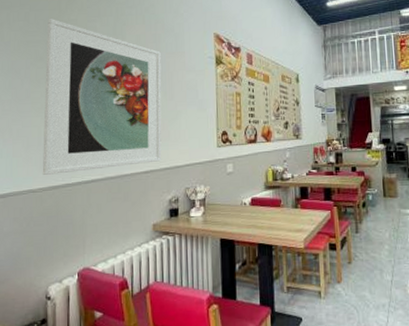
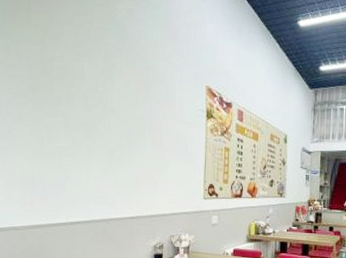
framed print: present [42,19,162,175] -> none [25,53,151,214]

